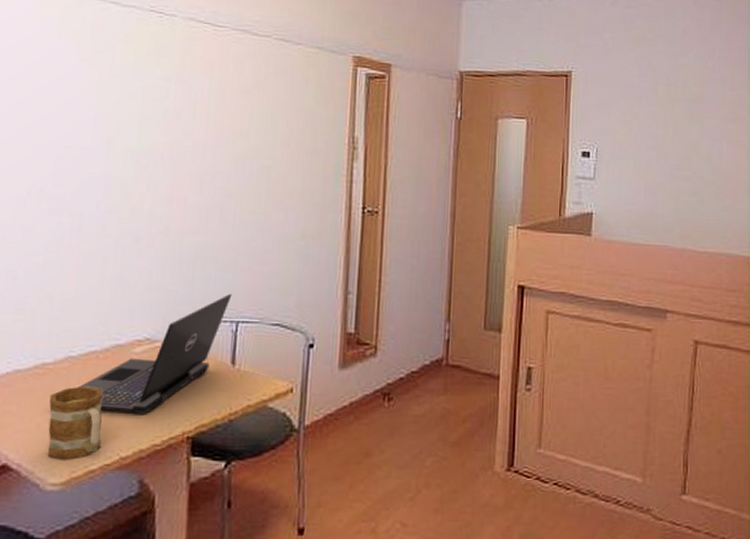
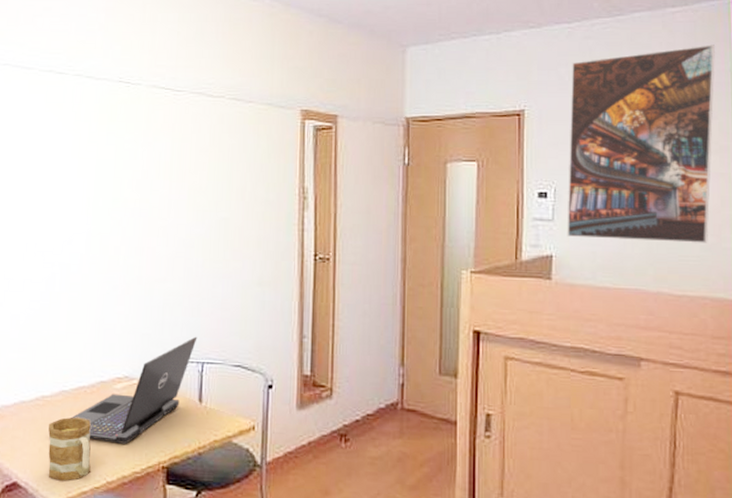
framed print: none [606,23,736,204] -> present [567,45,715,243]

